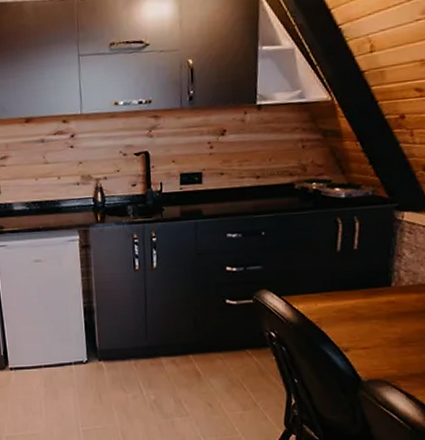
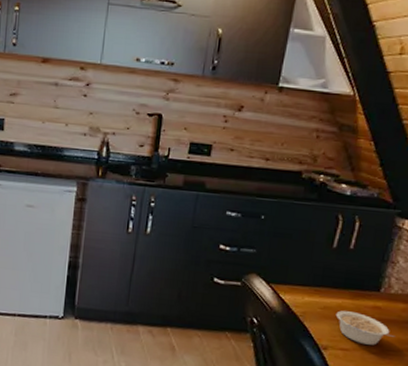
legume: none [351,310,414,340] -> present [335,310,395,345]

